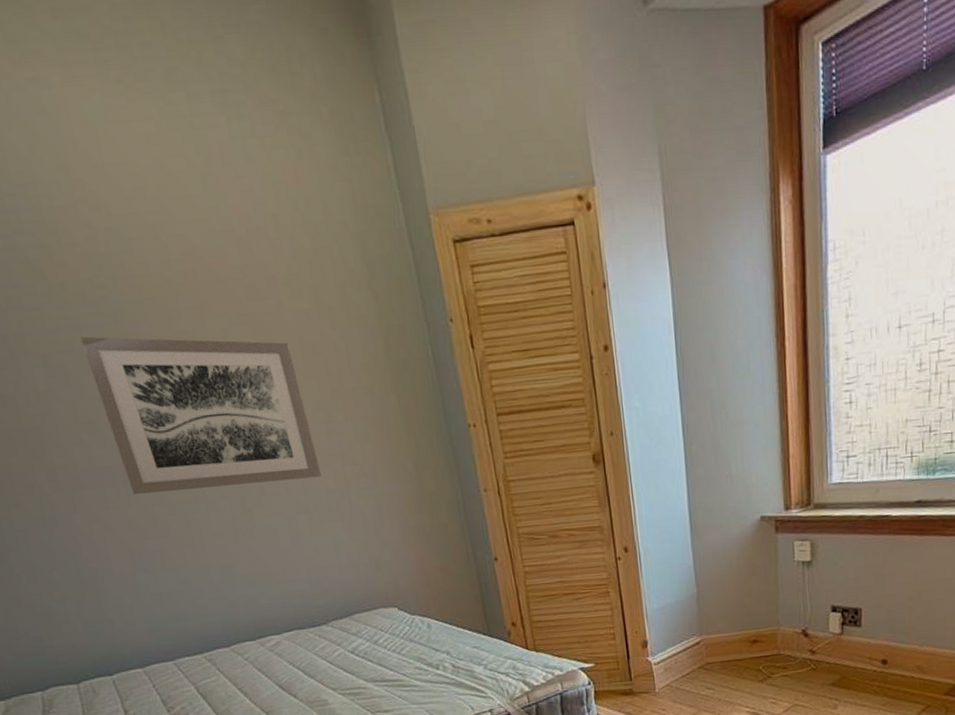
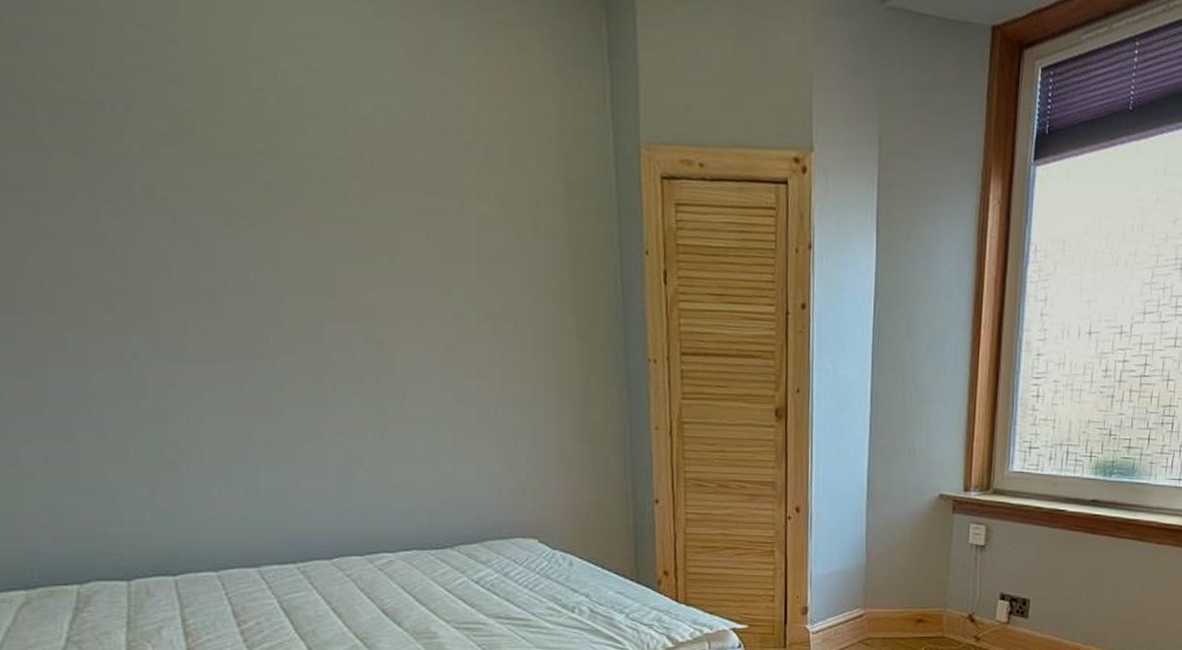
wall art: present [80,336,321,494] -> none [222,200,476,389]

